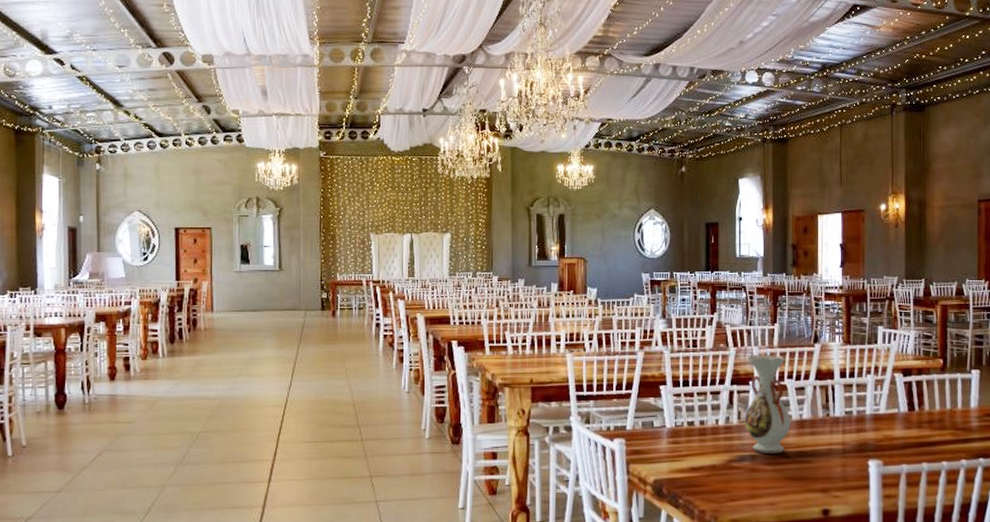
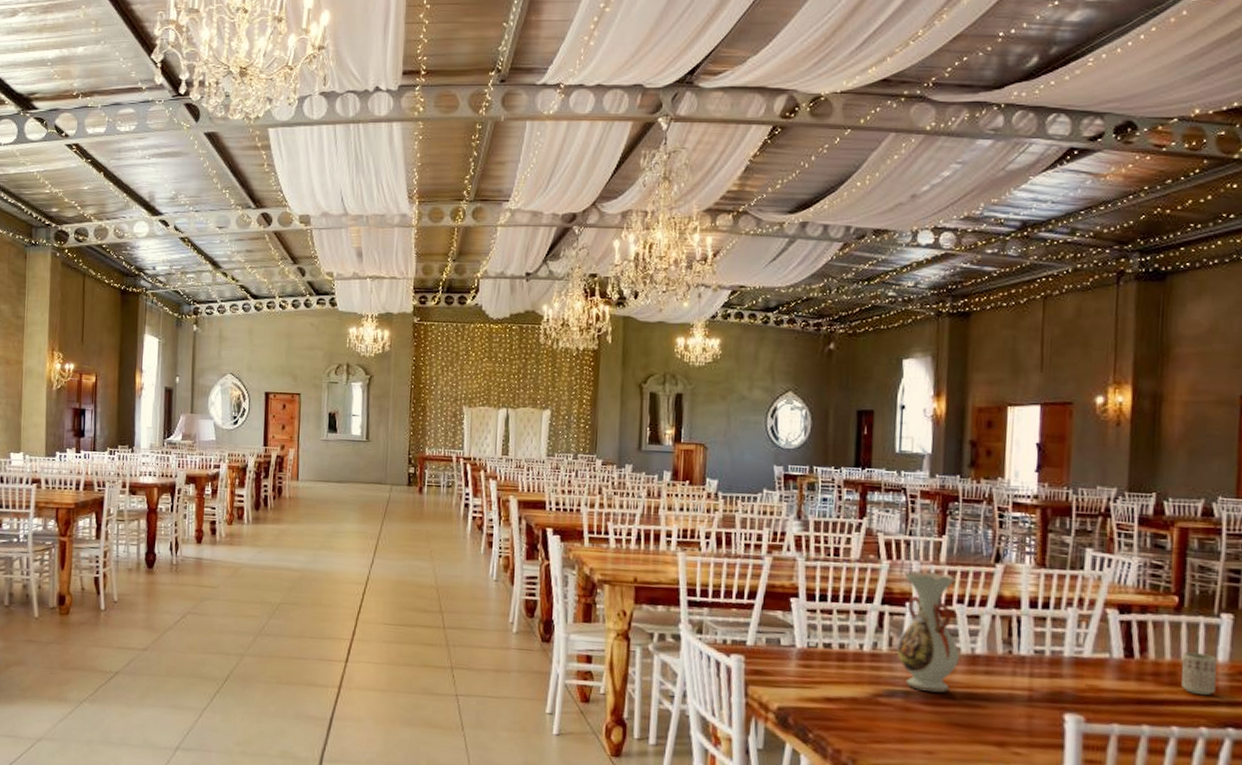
cup: none [947,402,971,434] -> present [1181,652,1217,695]

